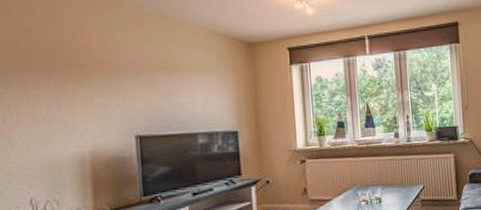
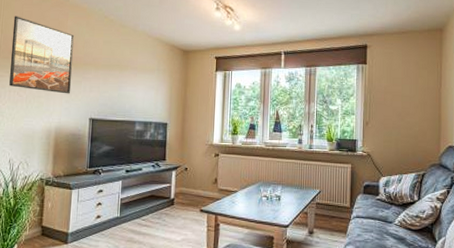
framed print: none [8,13,106,109] -> present [9,16,74,94]

